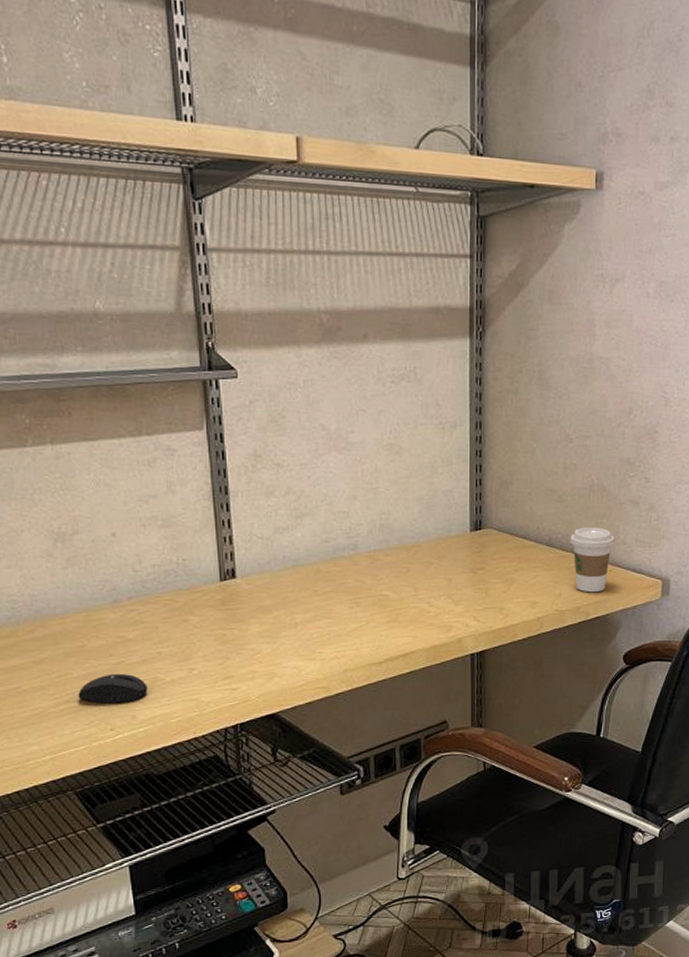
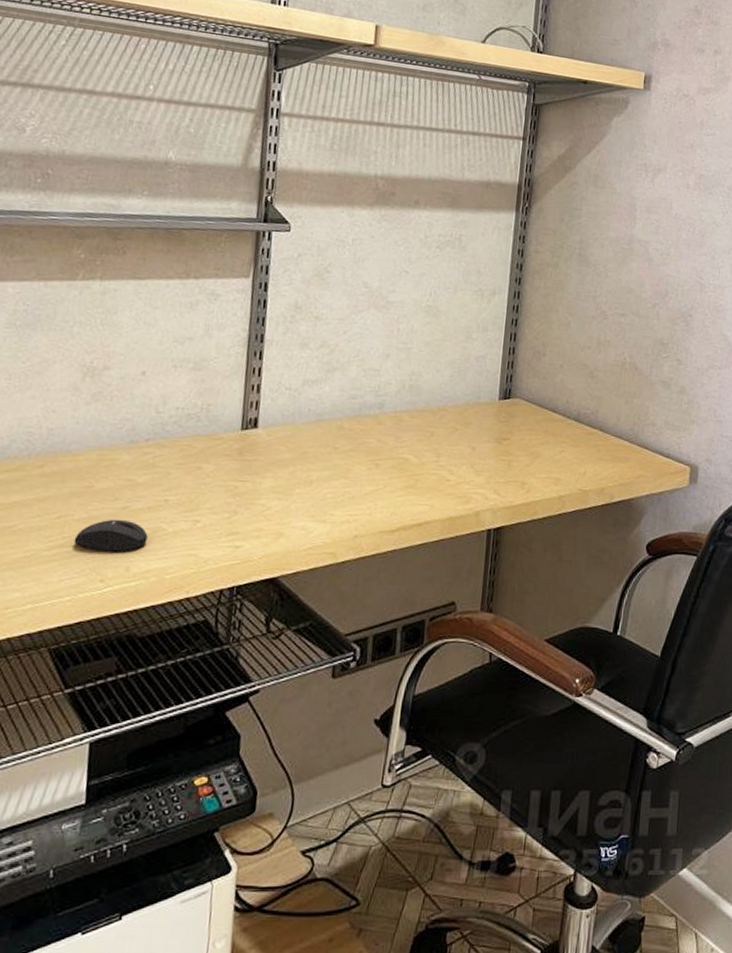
coffee cup: present [570,527,615,593] -> none [599,404,644,474]

